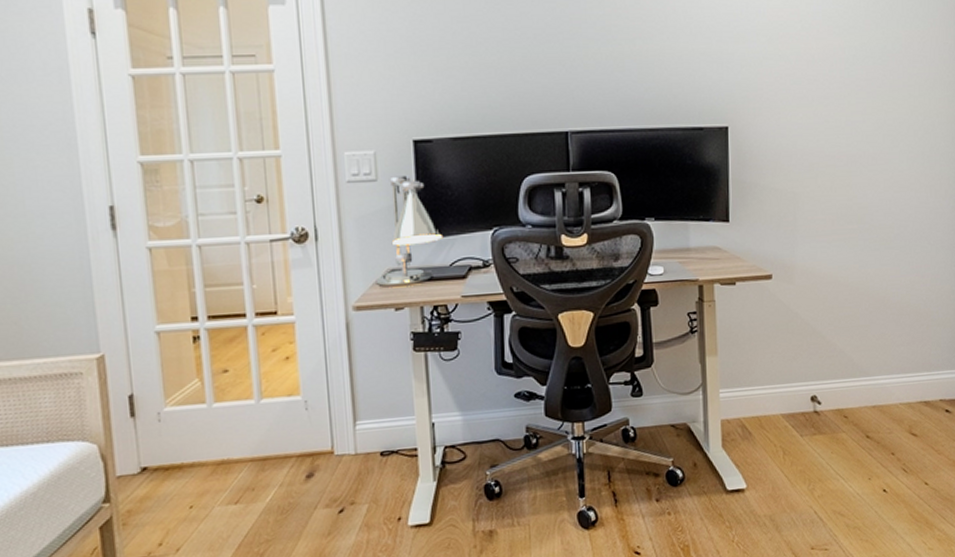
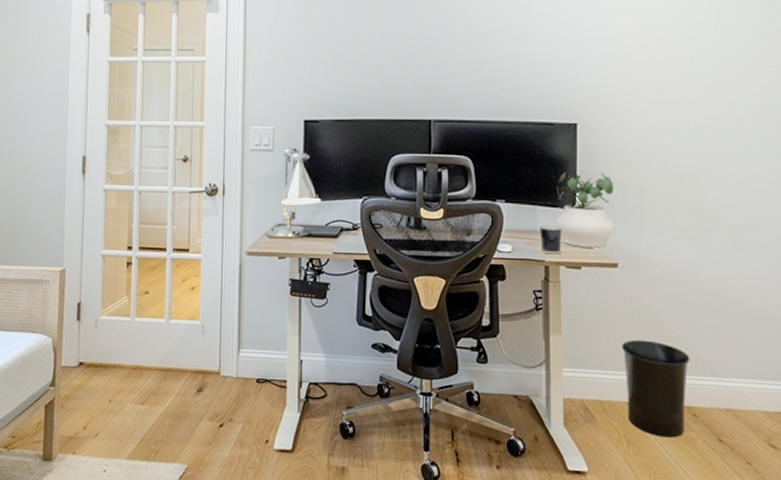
mug: none [692,241,715,273] -> present [540,226,562,255]
potted plant: none [709,178,770,262] -> present [556,172,616,249]
waste bin: none [777,349,841,443] -> present [622,339,690,438]

